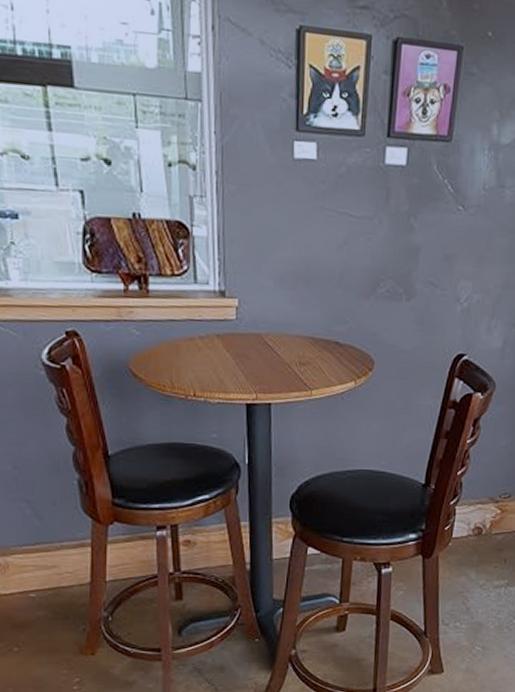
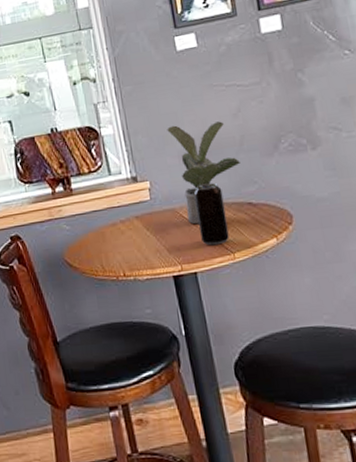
potted plant: none [267,242,336,355] -> present [167,121,240,225]
beverage can: none [281,313,312,380] -> present [193,182,229,246]

